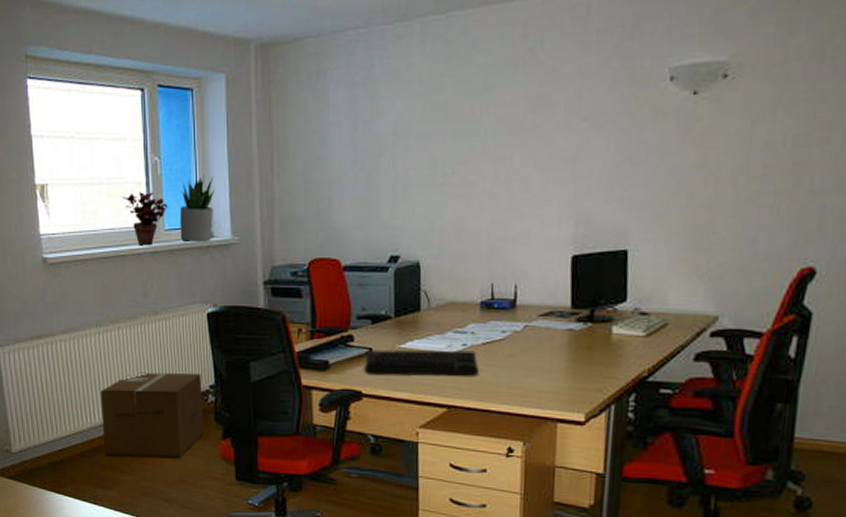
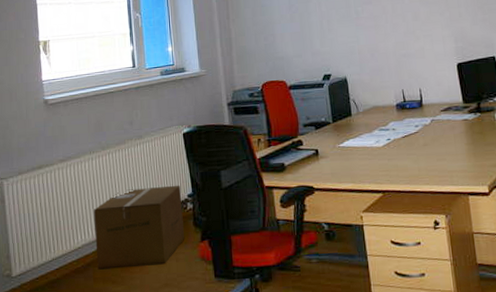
potted plant: present [122,192,170,246] -> none [110,40,149,83]
planter: present [179,174,214,243] -> none [157,24,185,77]
computer keyboard: present [365,349,479,375] -> none [313,143,403,171]

